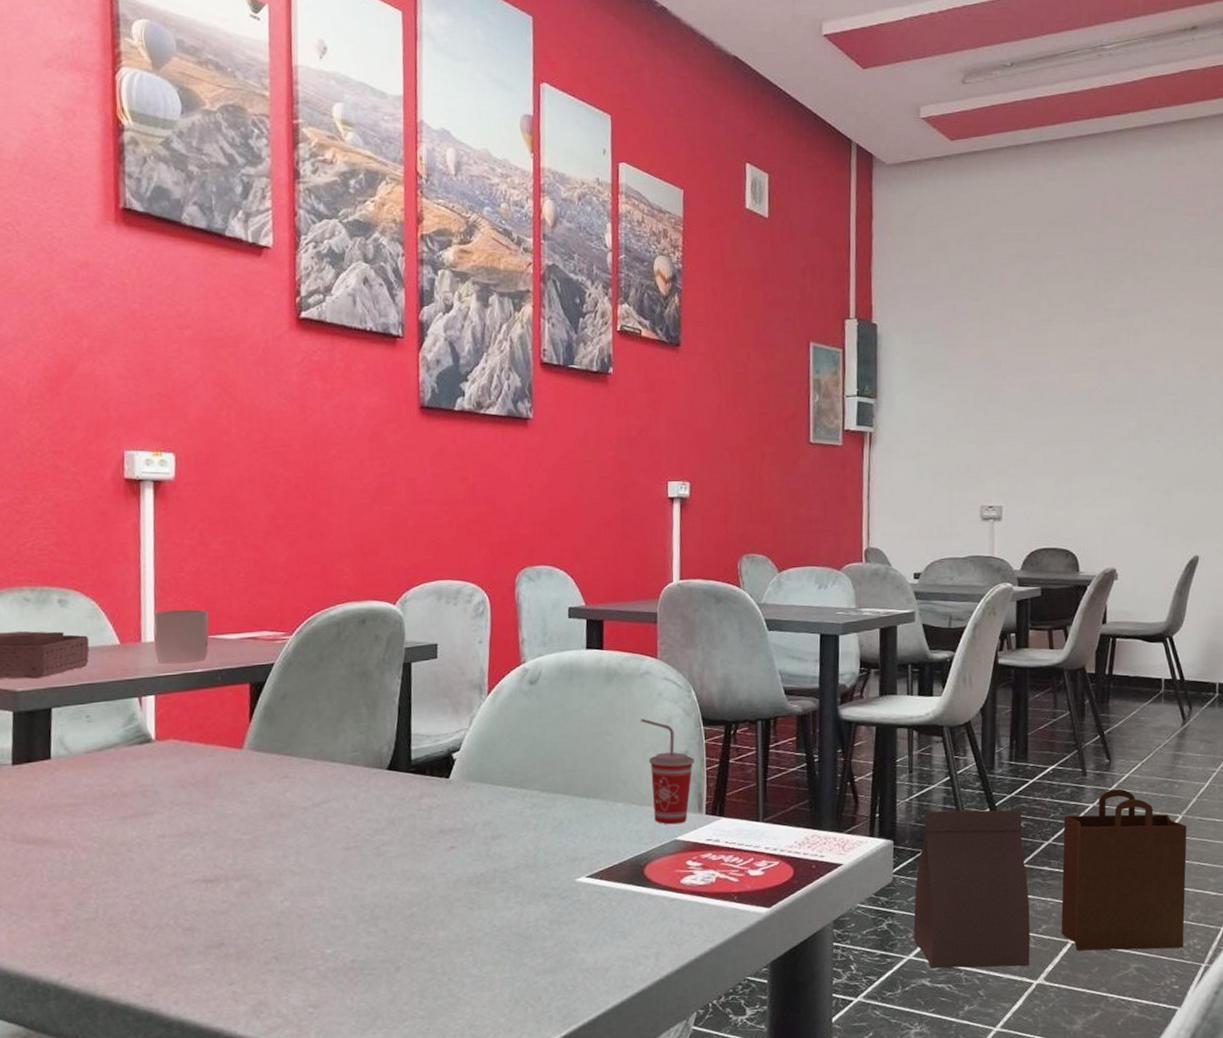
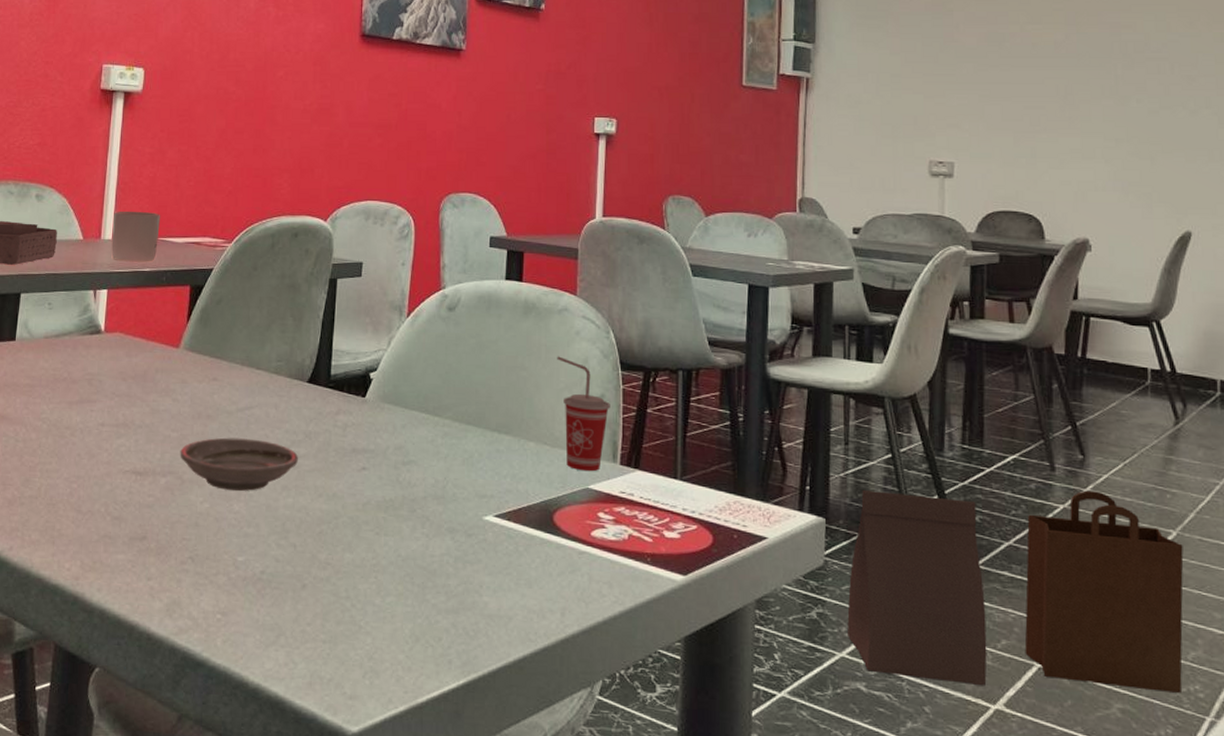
saucer: none [253,832,383,886] -> present [180,437,298,491]

